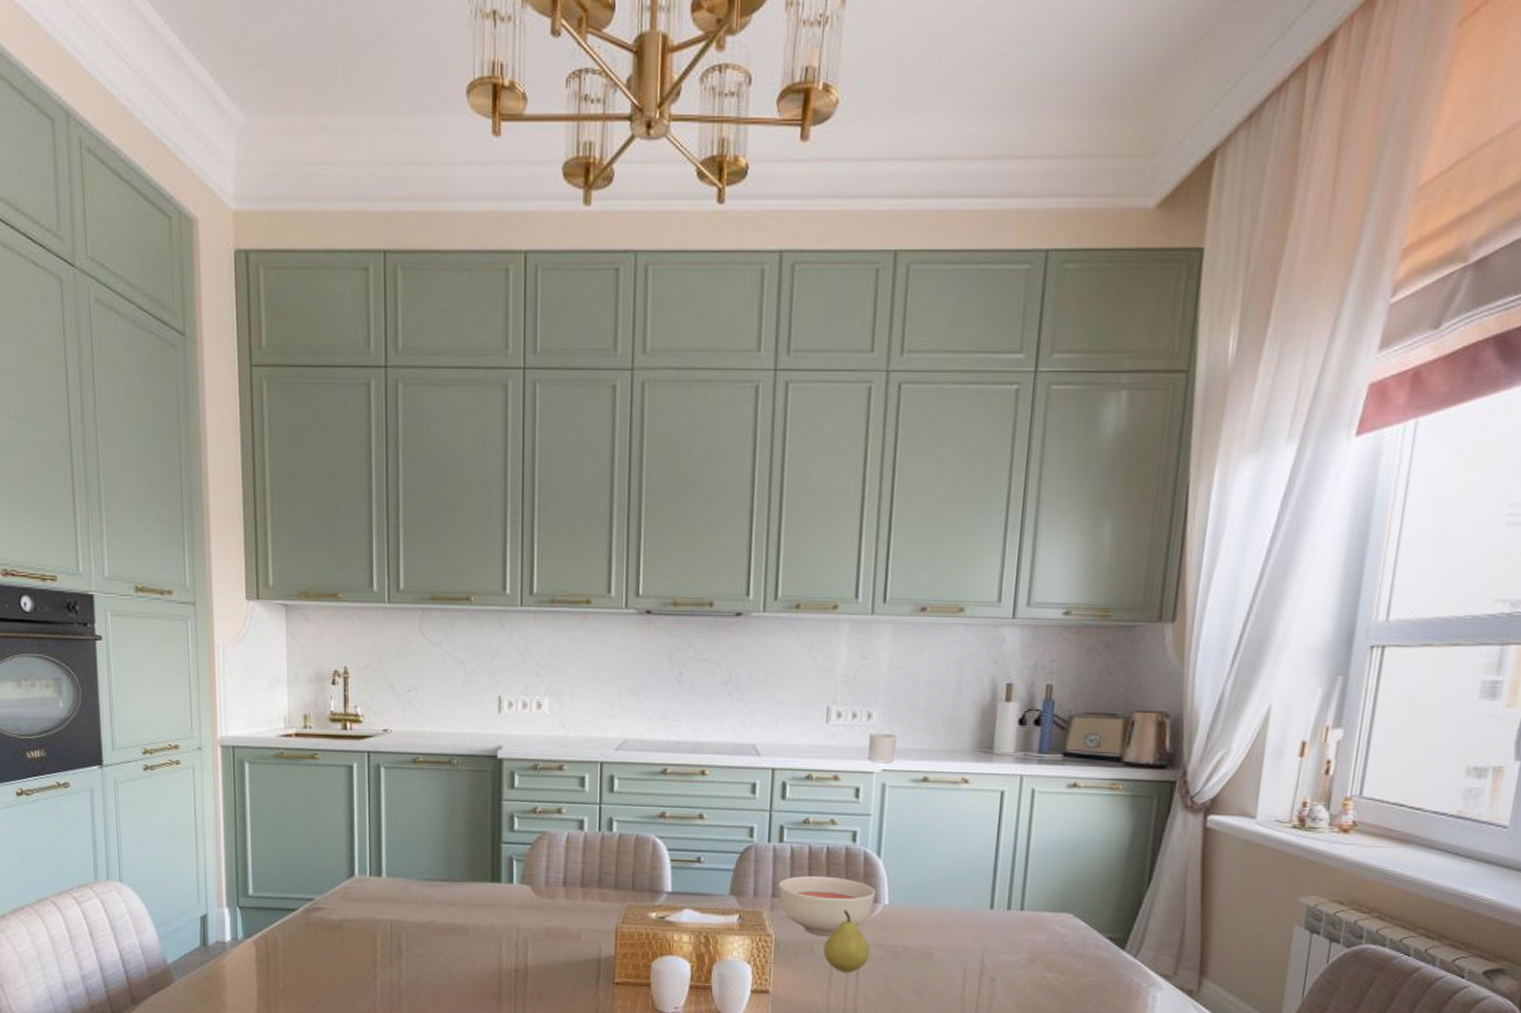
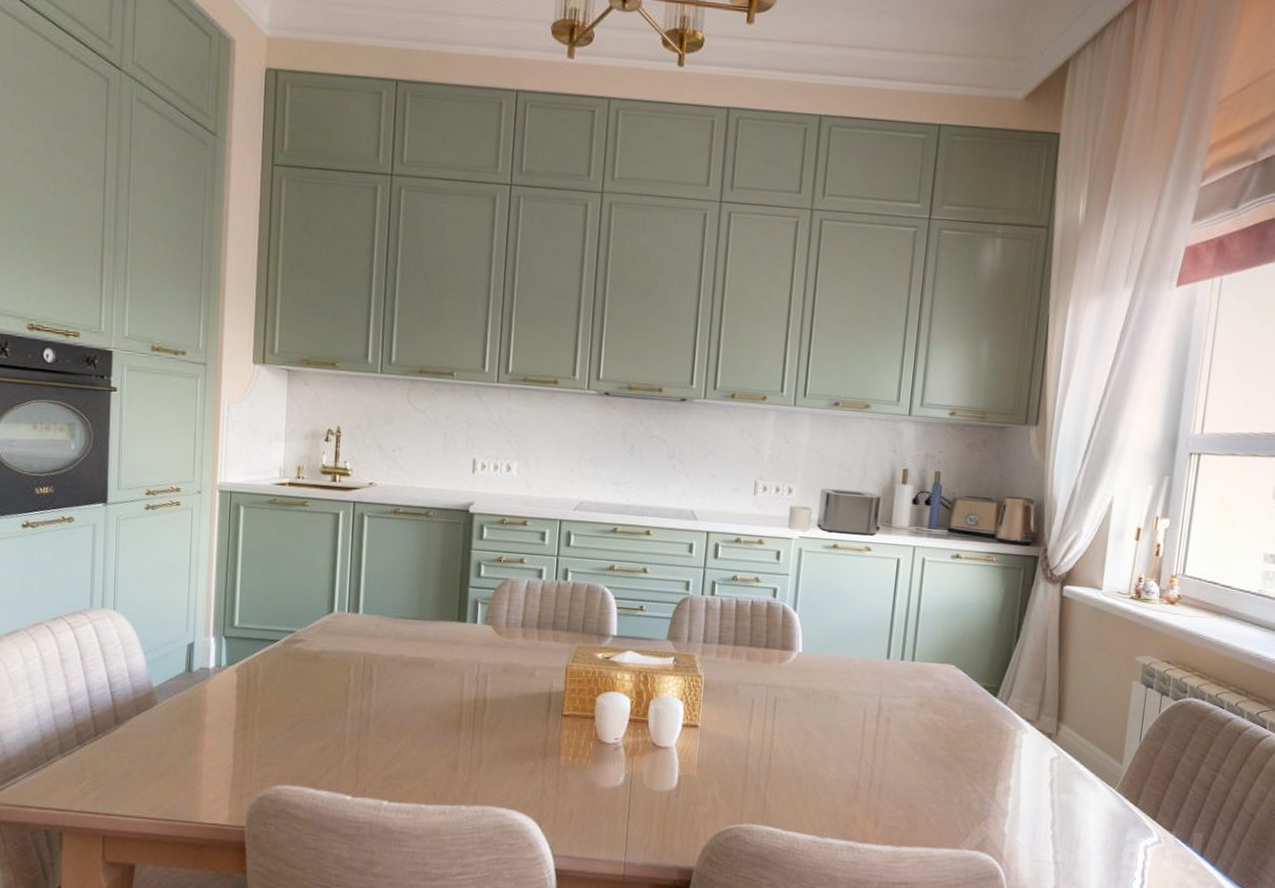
bowl: present [778,875,876,937] -> none [709,625,792,679]
fruit: present [823,910,870,972] -> none [746,656,785,711]
toaster: none [902,711,981,765] -> present [817,488,882,536]

